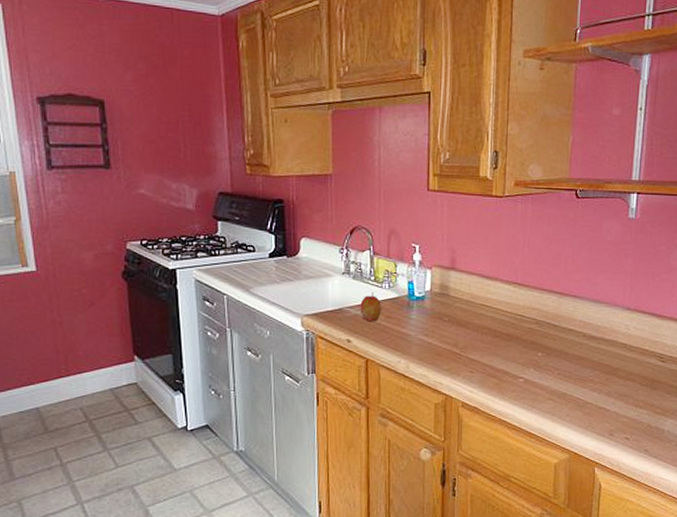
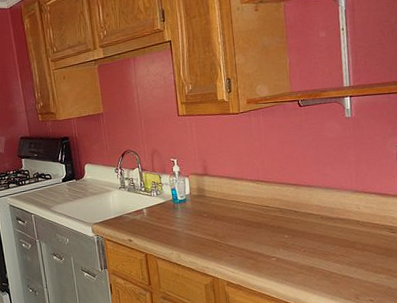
apple: present [360,292,381,322] -> none [136,200,153,224]

